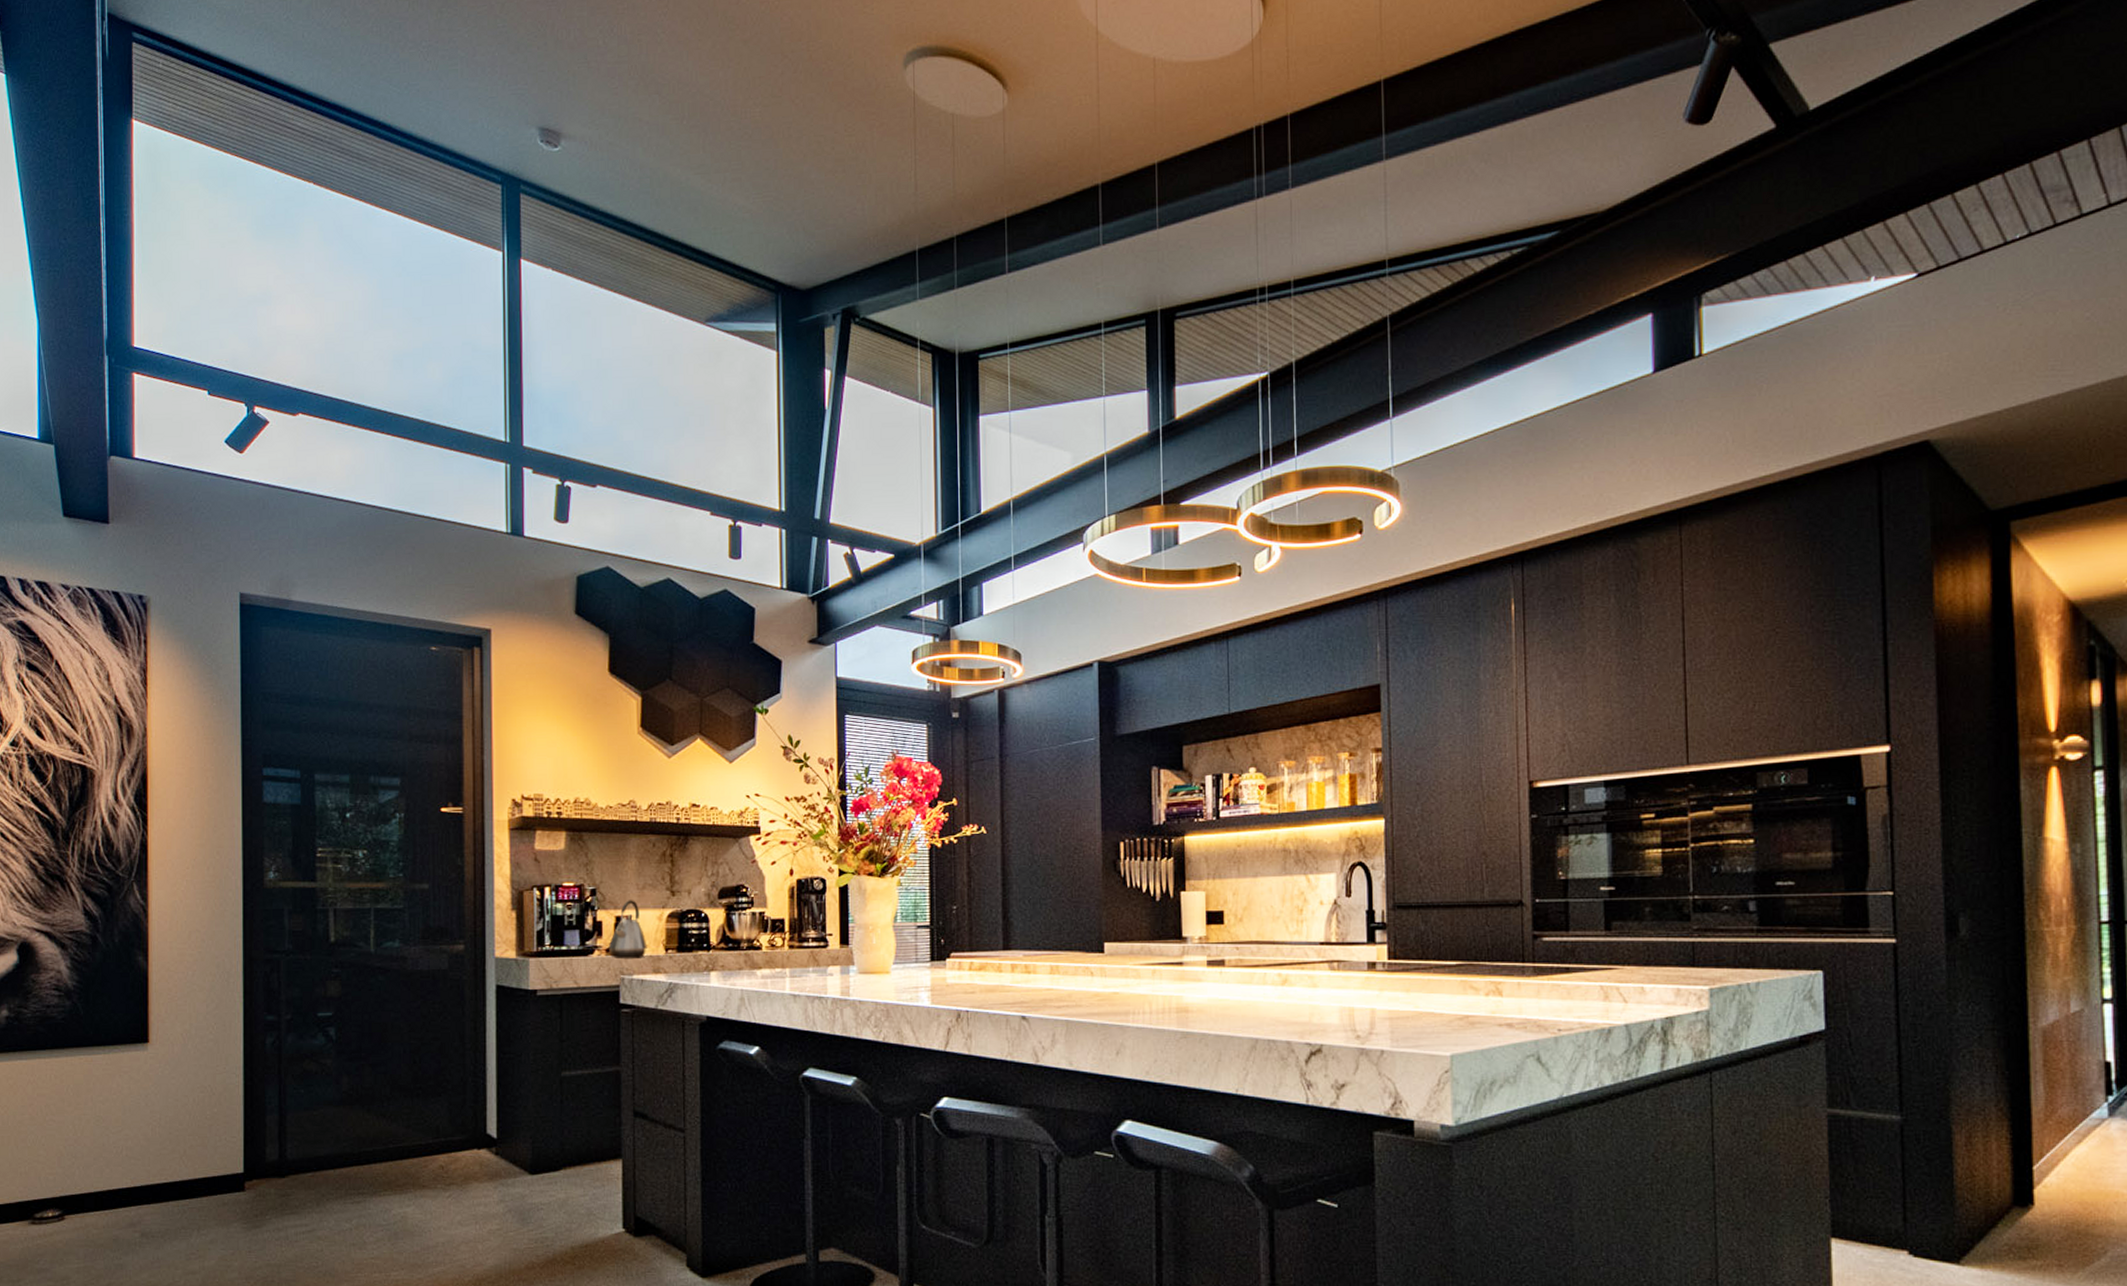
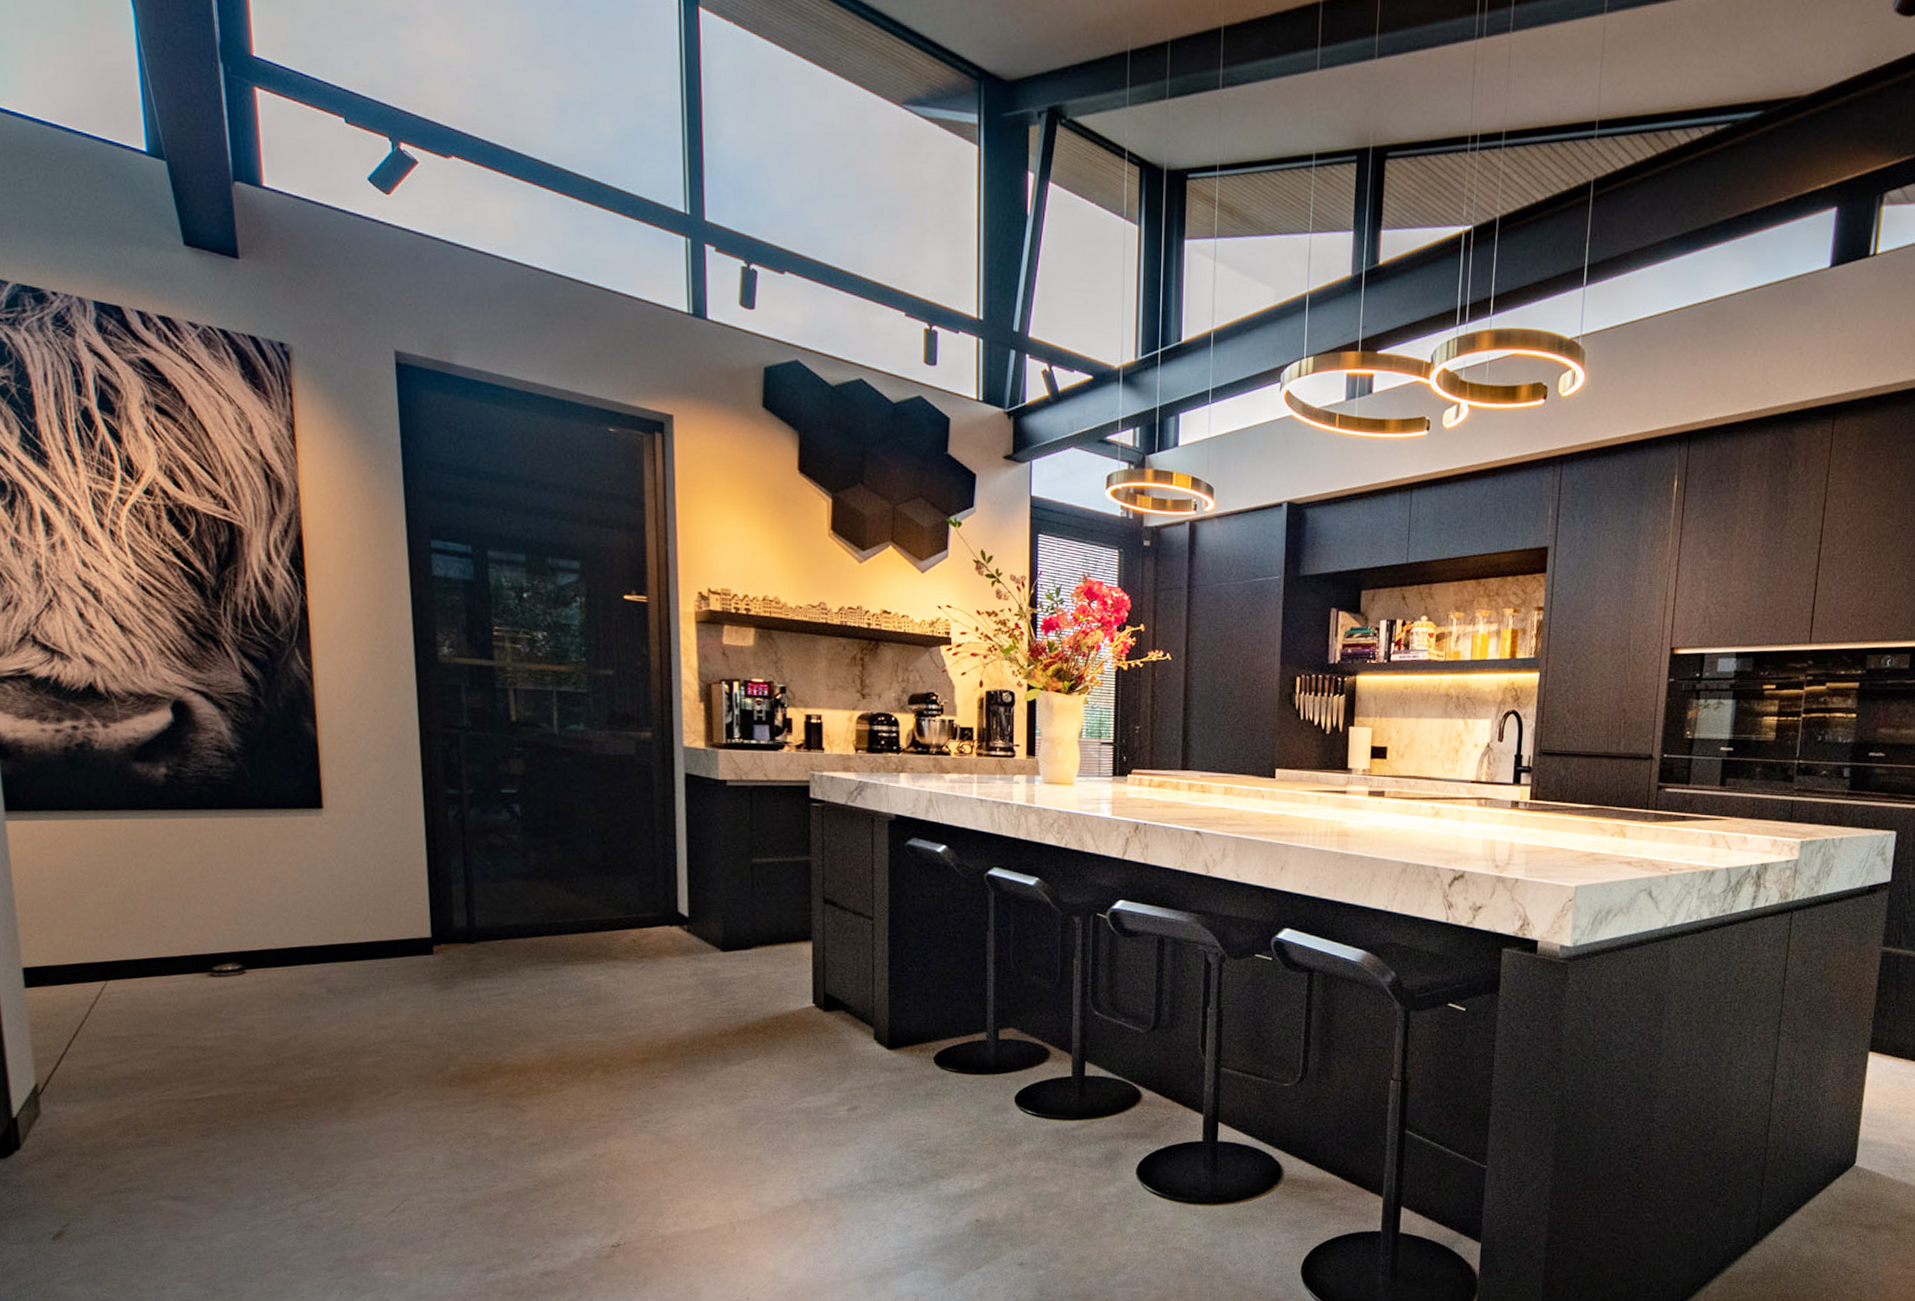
kettle: present [608,900,647,960] -> none [798,700,837,757]

